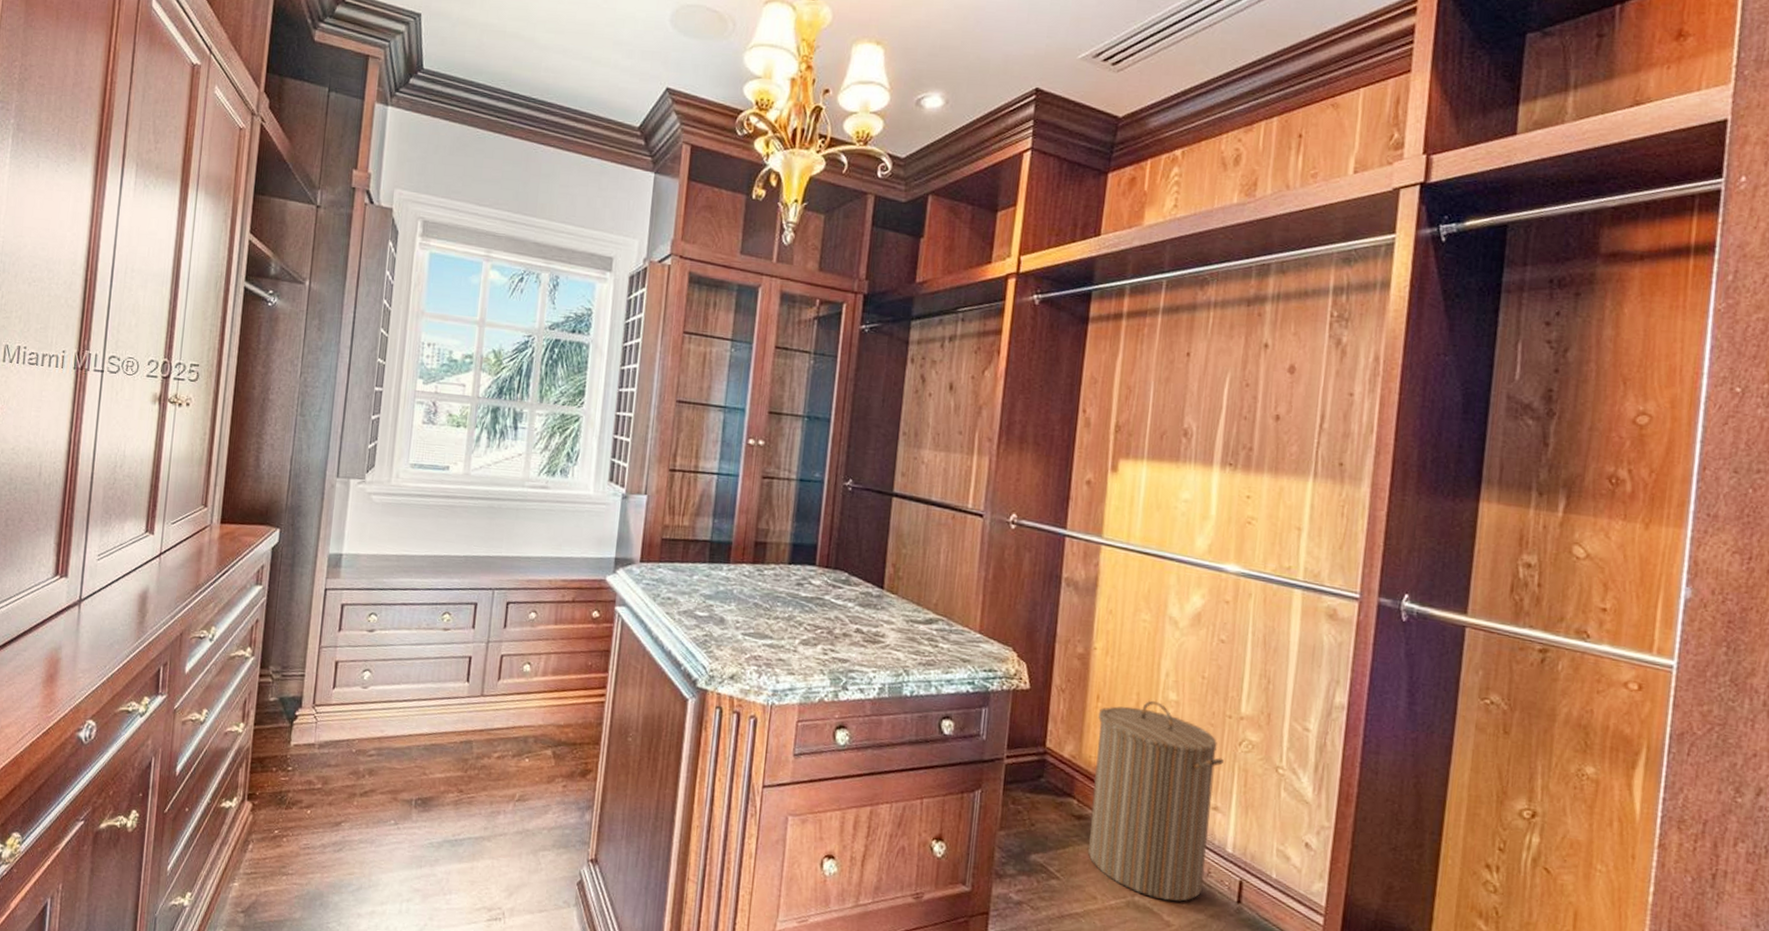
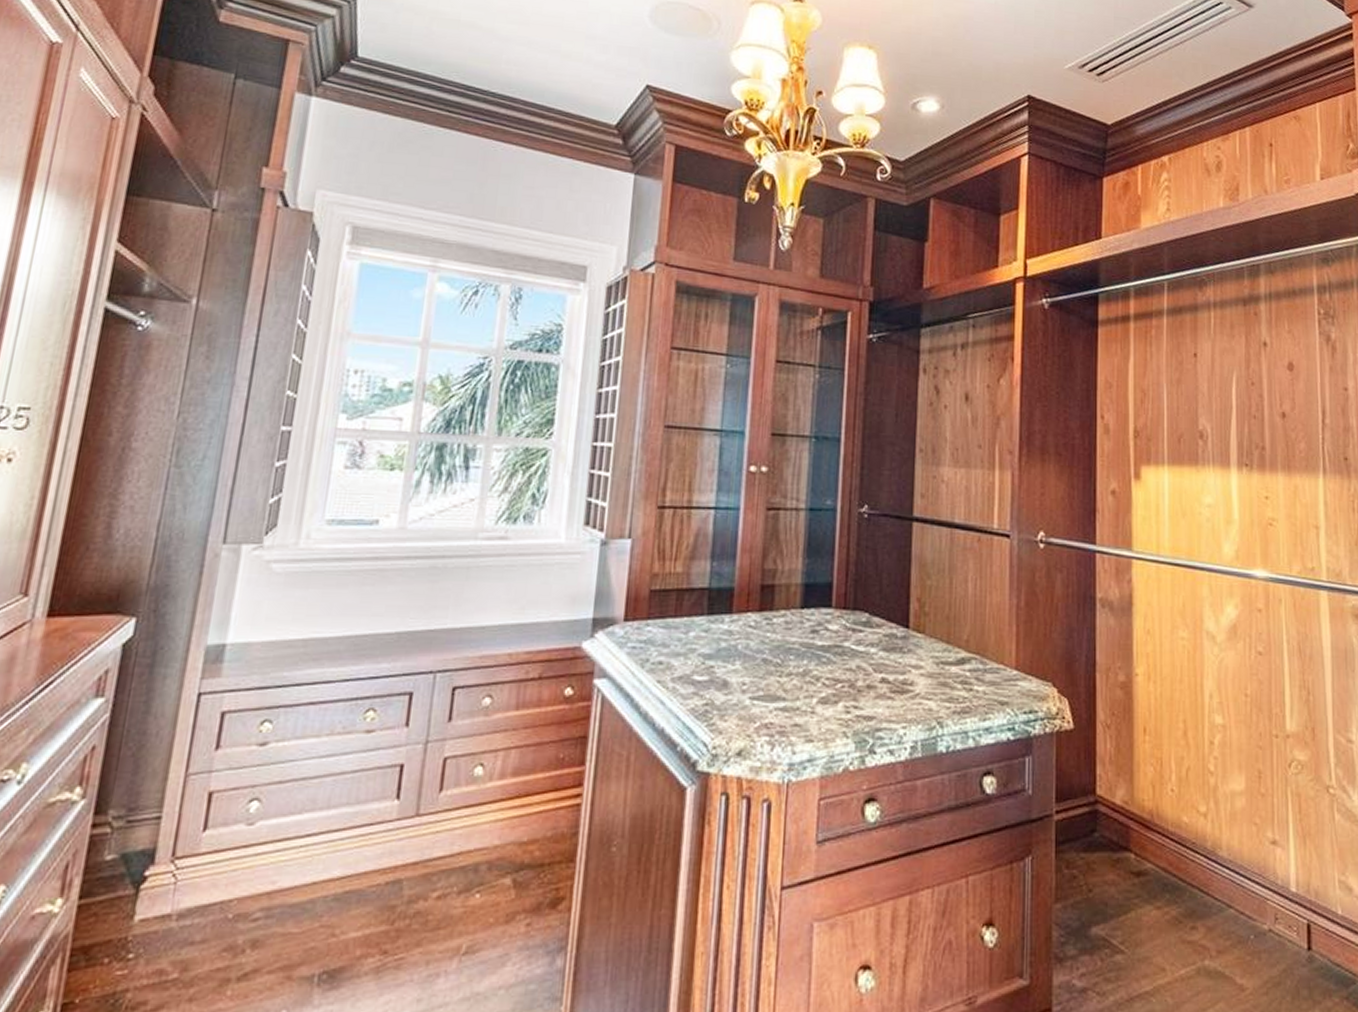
laundry hamper: present [1088,700,1224,902] -> none [1146,727,1276,960]

